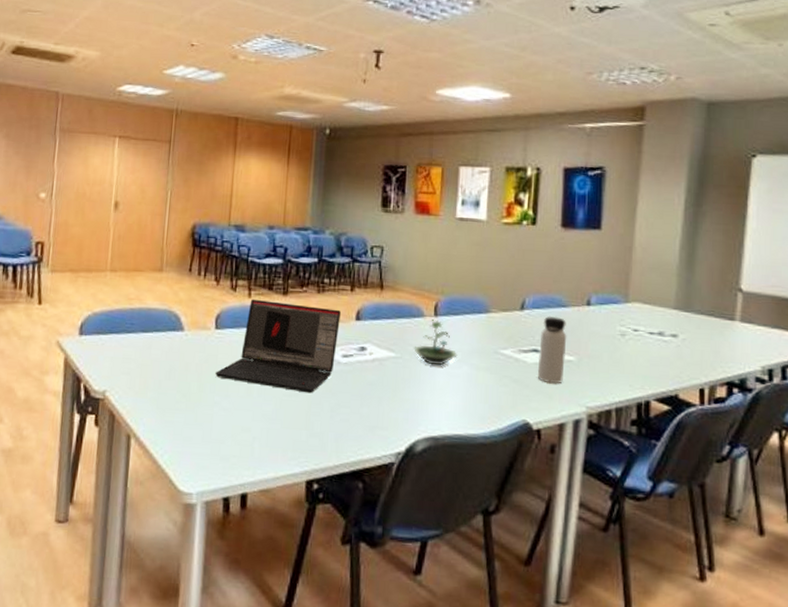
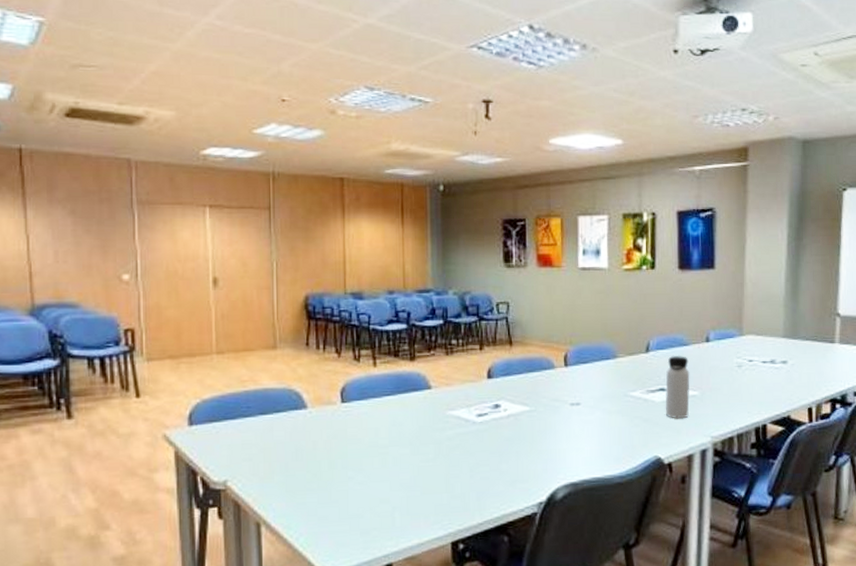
laptop: present [215,299,342,394] -> none [346,367,472,457]
terrarium: present [414,318,458,366] -> none [547,369,590,414]

